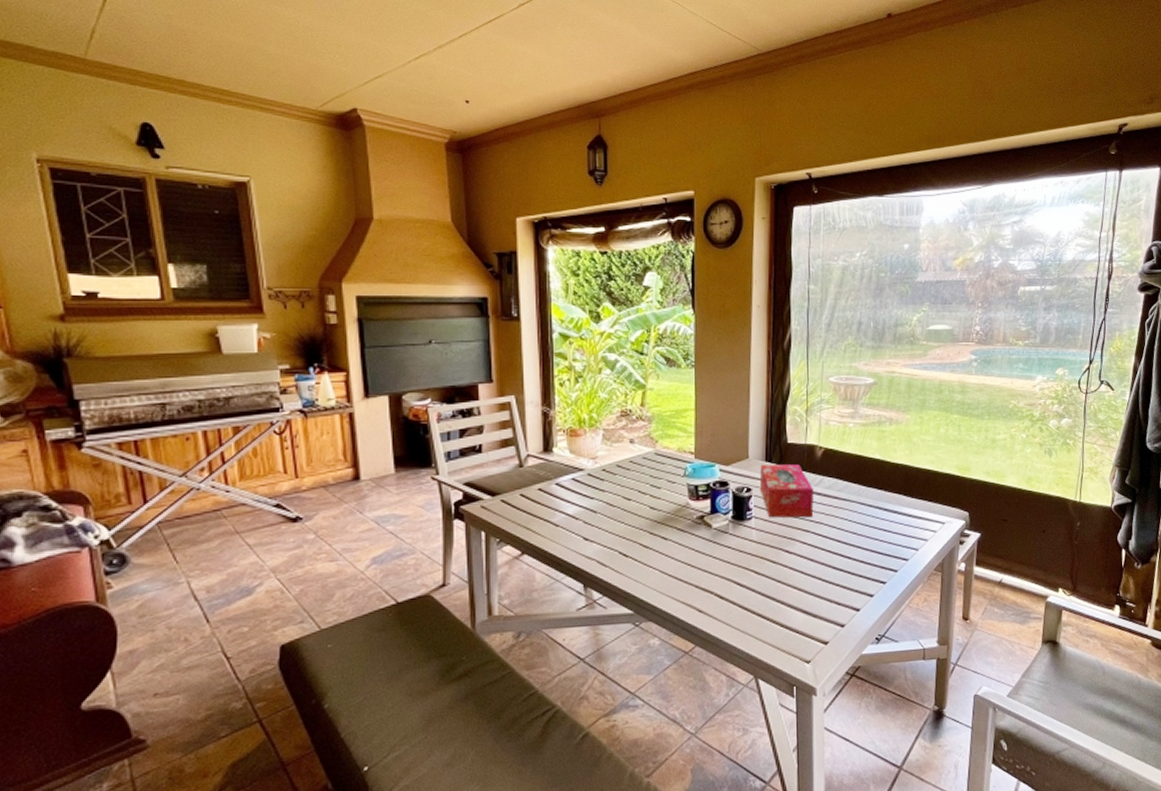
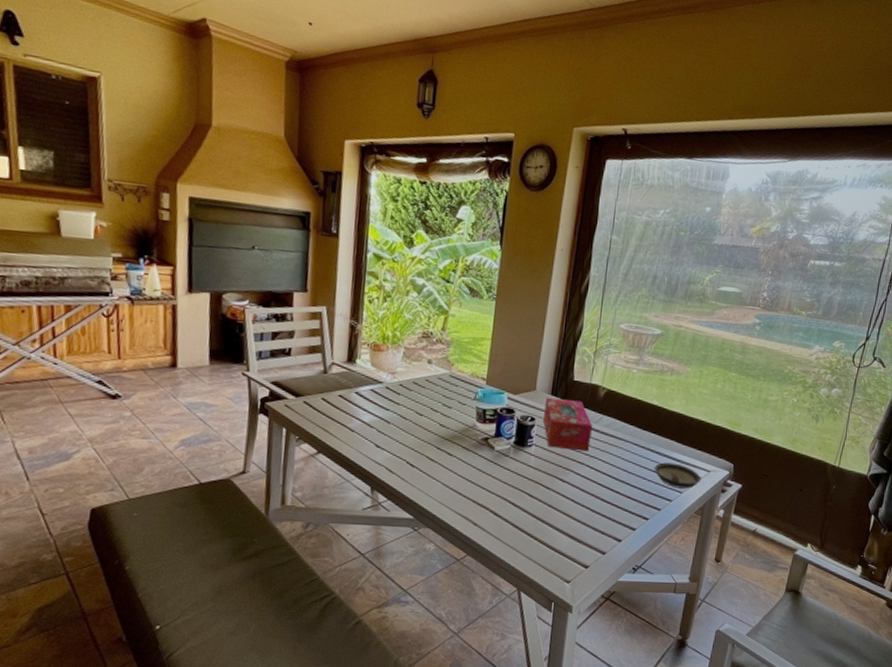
saucer: none [884,519,937,546] -> present [654,462,702,489]

